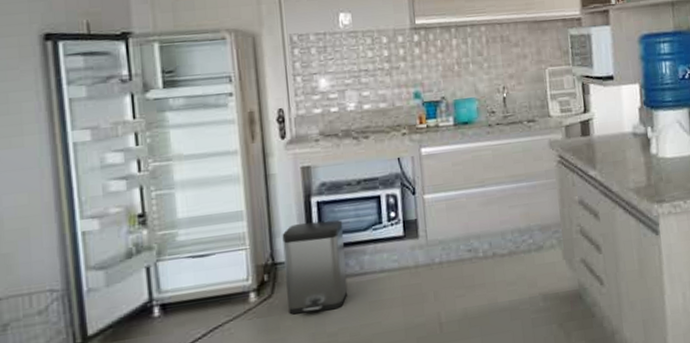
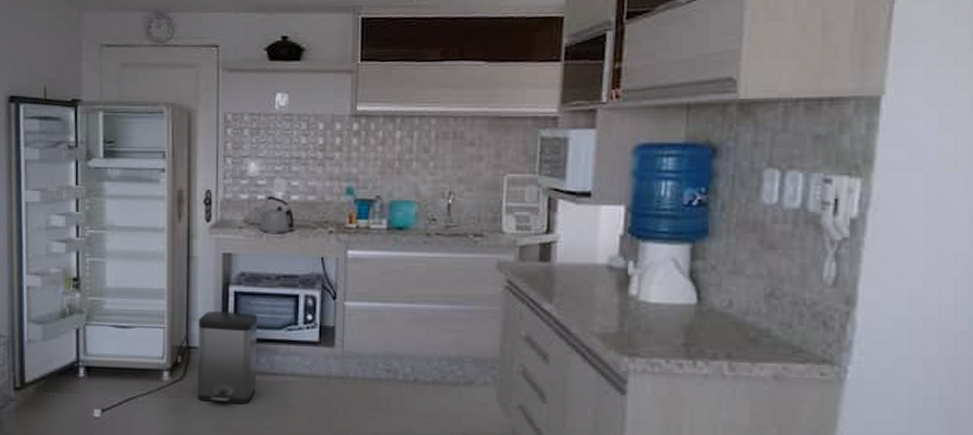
kettle: none [329,107,369,143] -> present [255,196,294,234]

